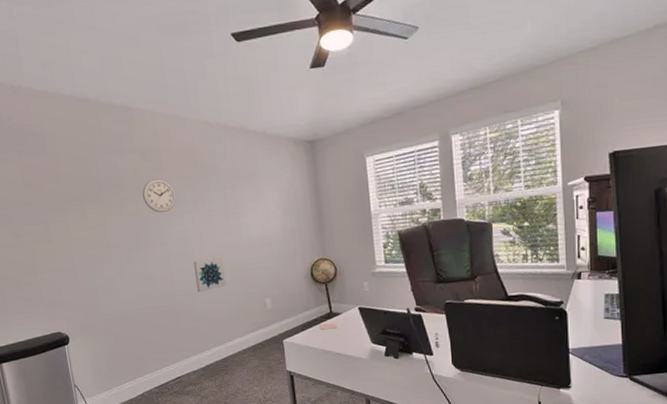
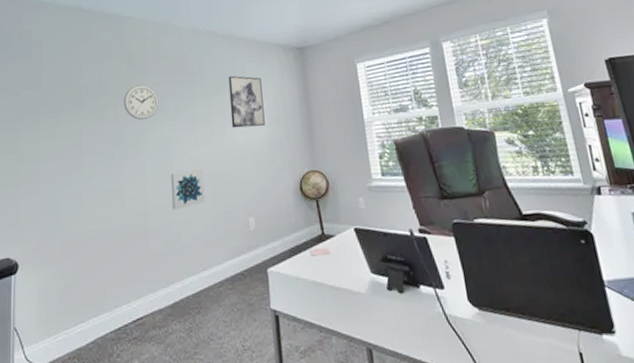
wall art: none [241,169,278,221] -> present [228,75,265,128]

